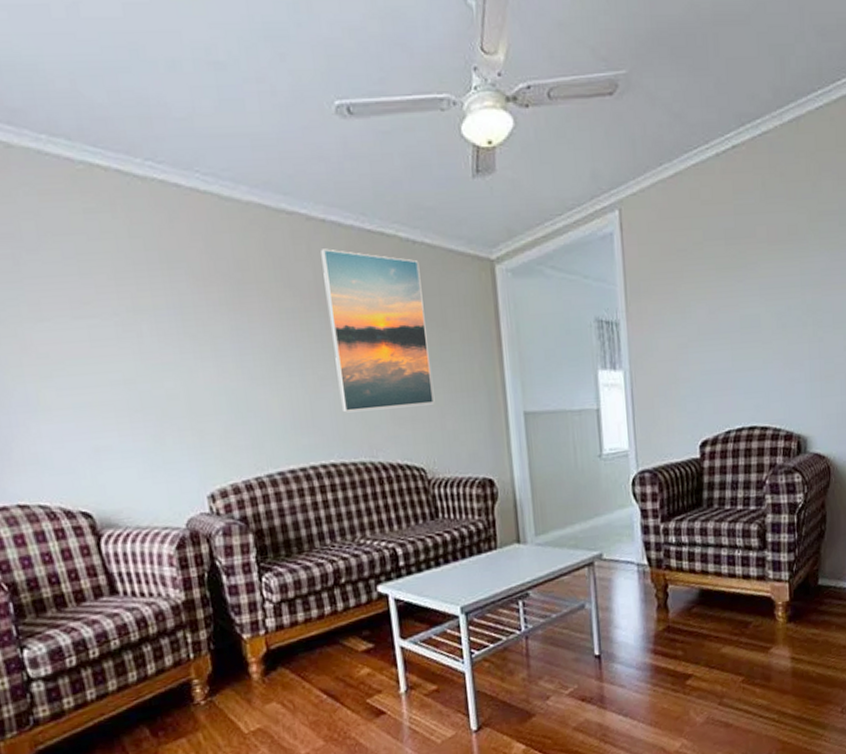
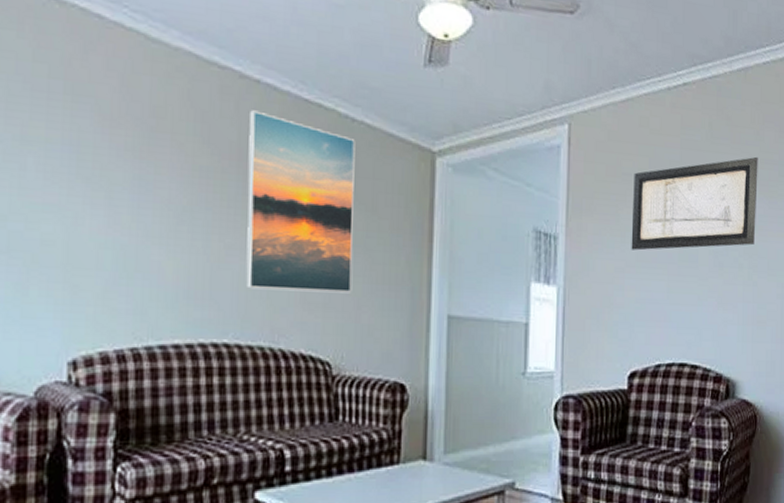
wall art: none [689,209,818,325] -> present [631,156,758,251]

